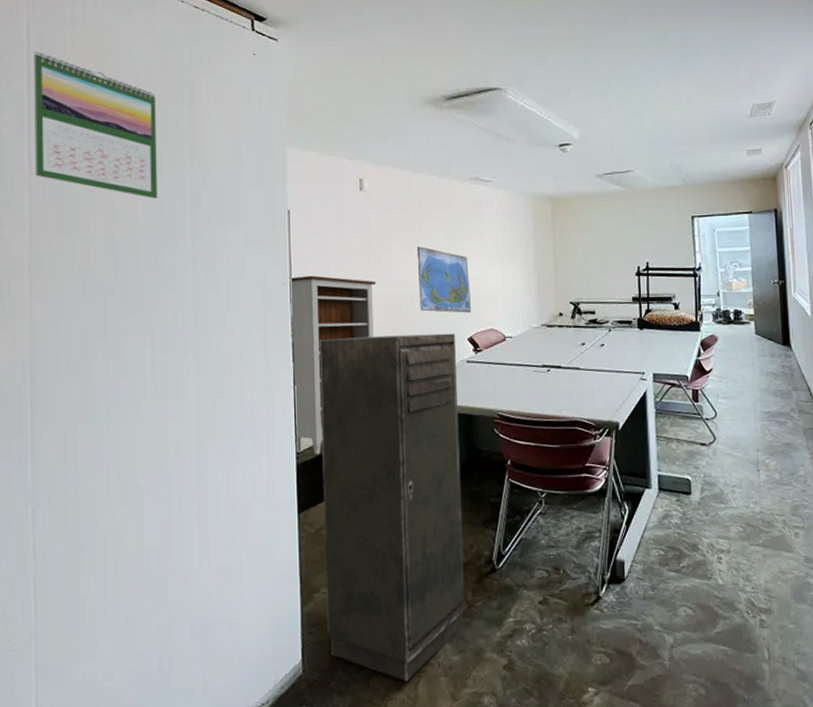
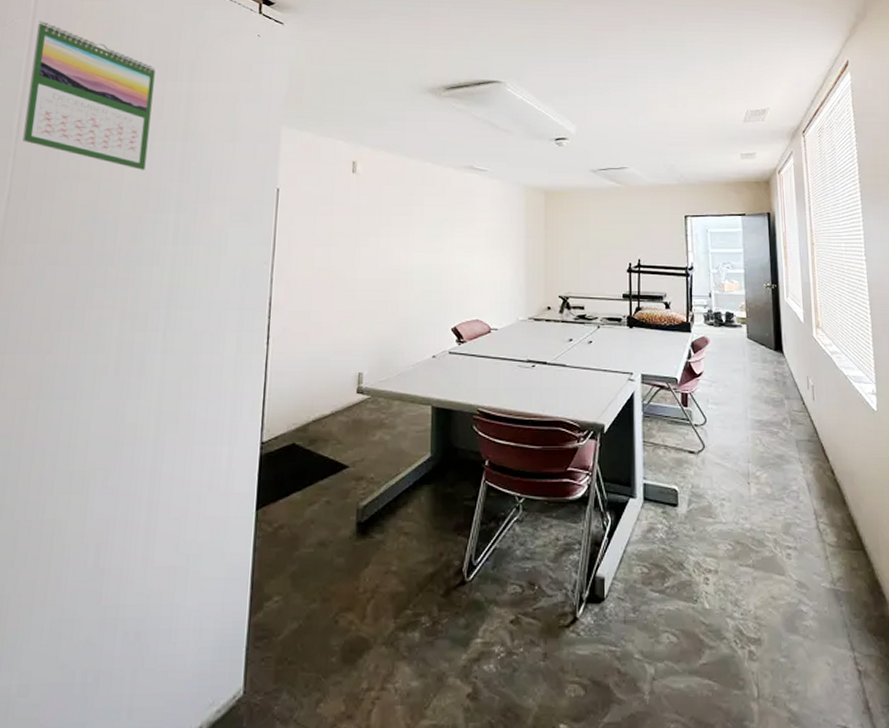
bookshelf: present [289,275,376,455] -> none [263,255,361,445]
storage cabinet: present [319,333,465,682] -> none [275,321,438,710]
world map: present [416,246,472,313] -> none [404,232,458,302]

